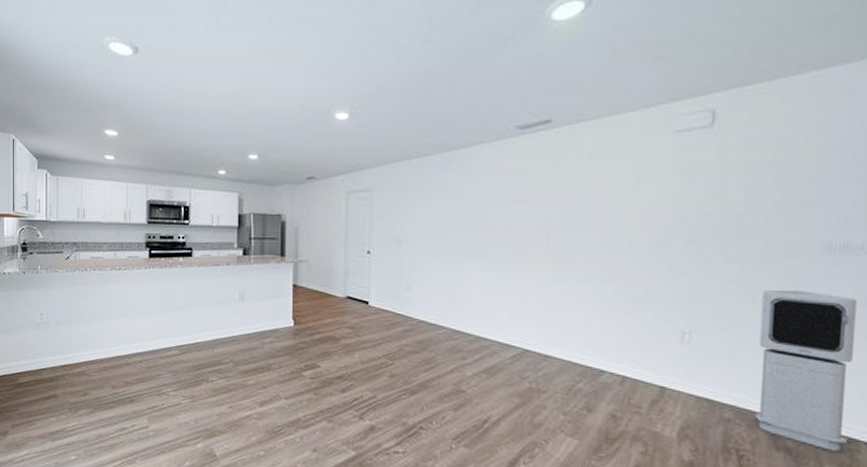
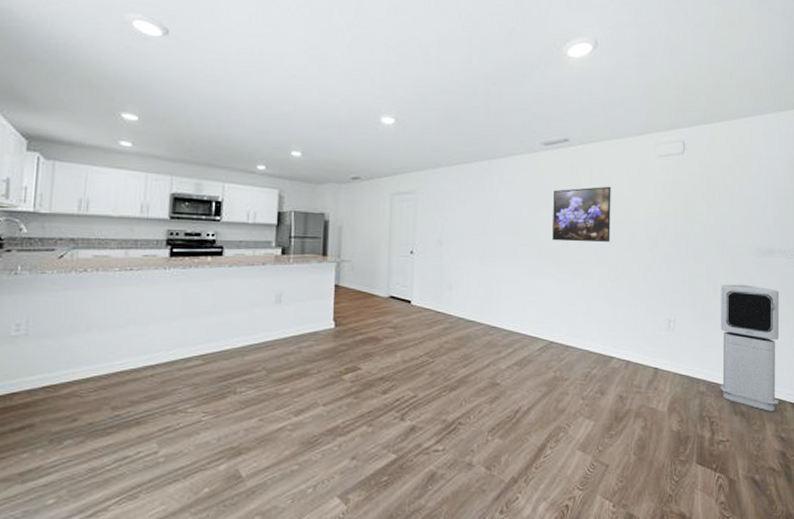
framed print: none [529,172,607,240] -> present [552,186,611,243]

